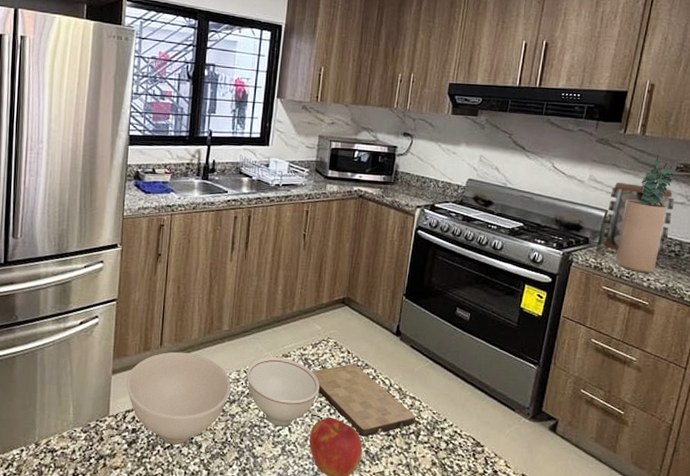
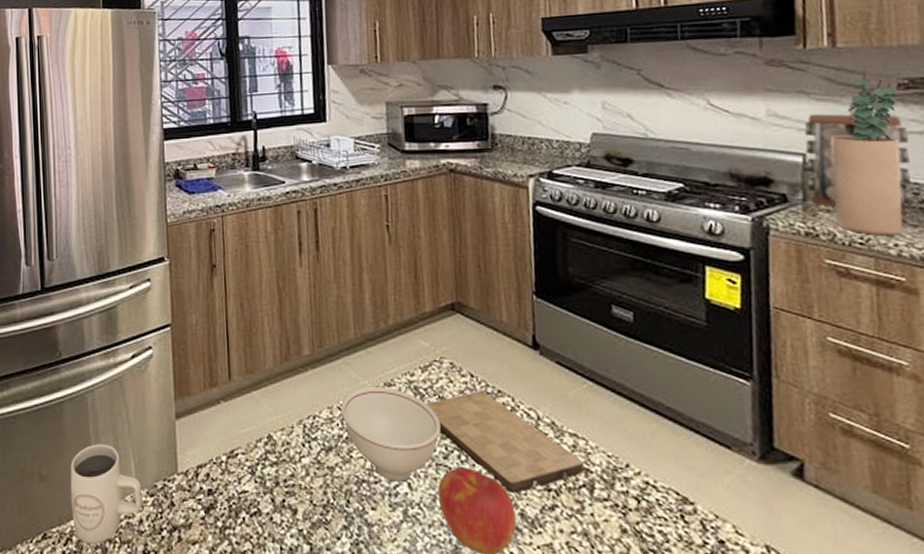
mug: none [14,391,77,468] -> present [70,444,142,544]
bowl: present [126,351,231,444] -> none [194,386,324,509]

